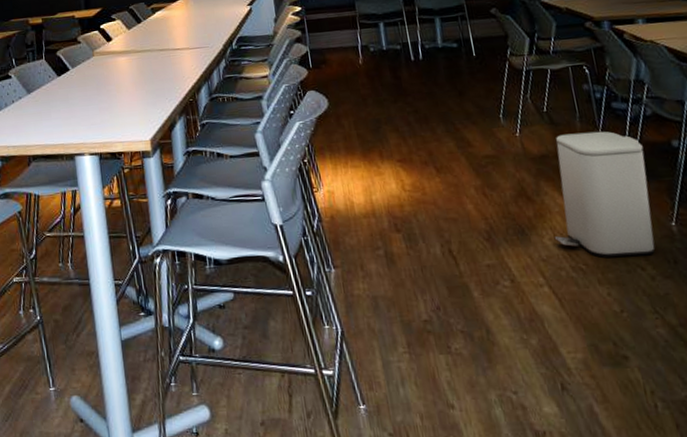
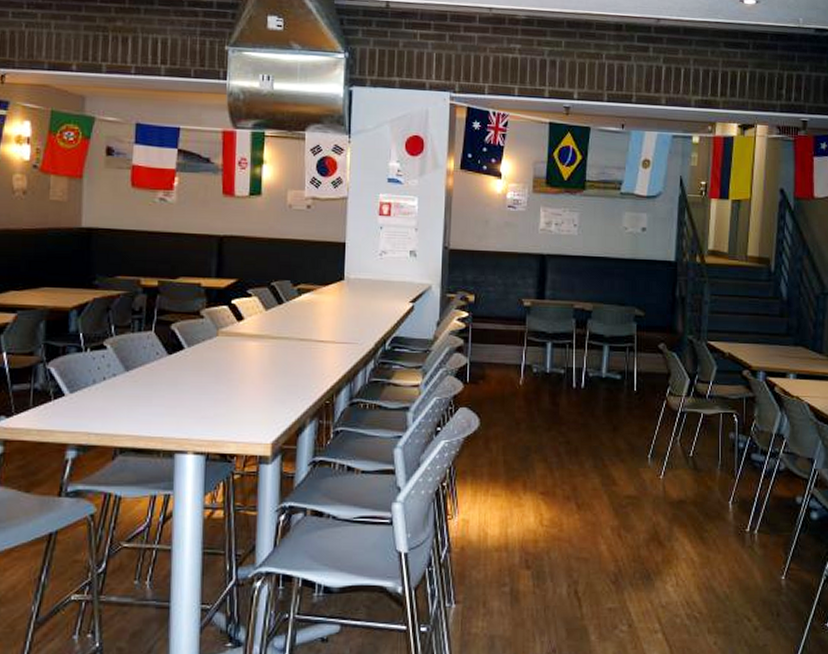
pedal bin: present [554,131,655,258] -> none [676,481,771,608]

